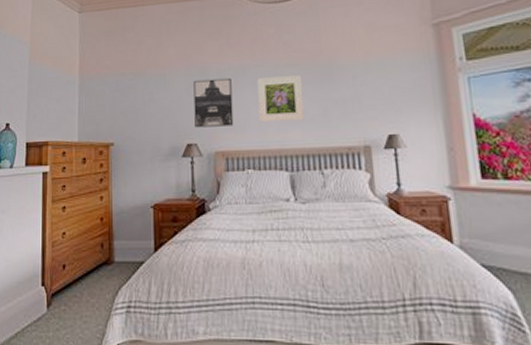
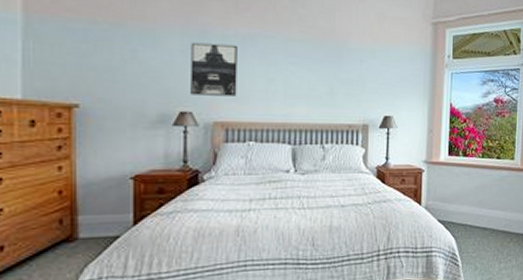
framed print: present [257,75,305,123] -> none [265,50,313,97]

